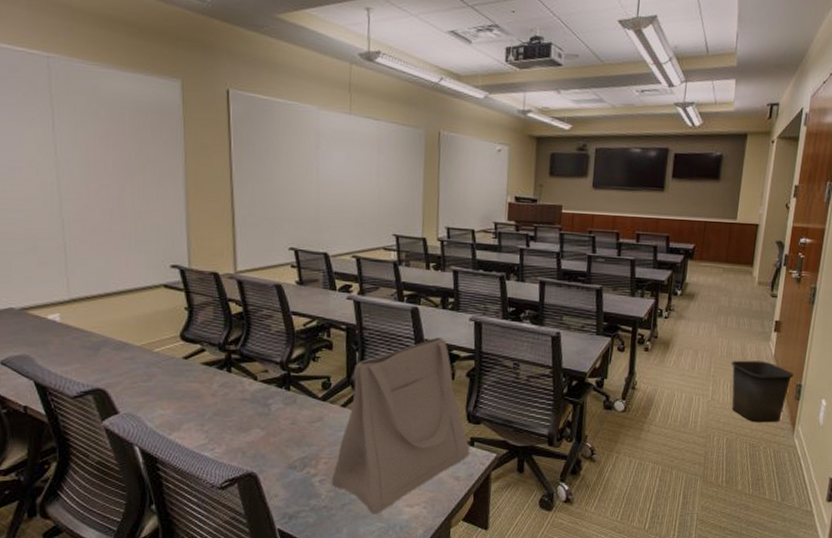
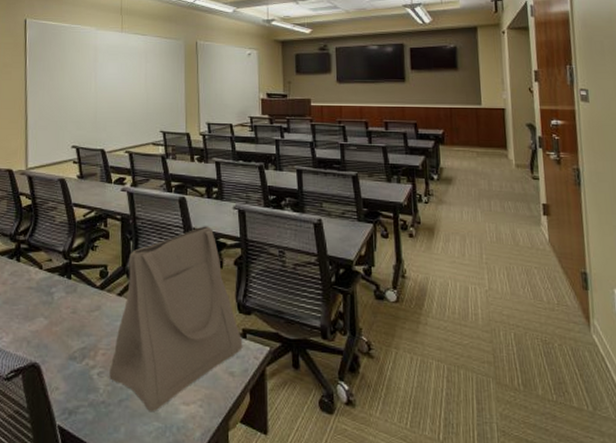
waste bin: present [731,360,794,423] -> none [503,246,576,316]

